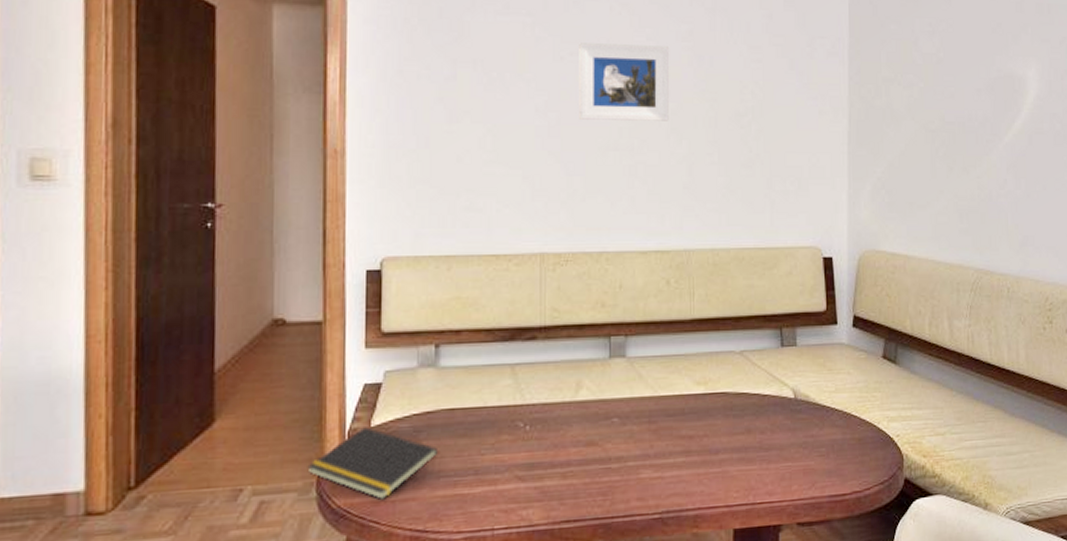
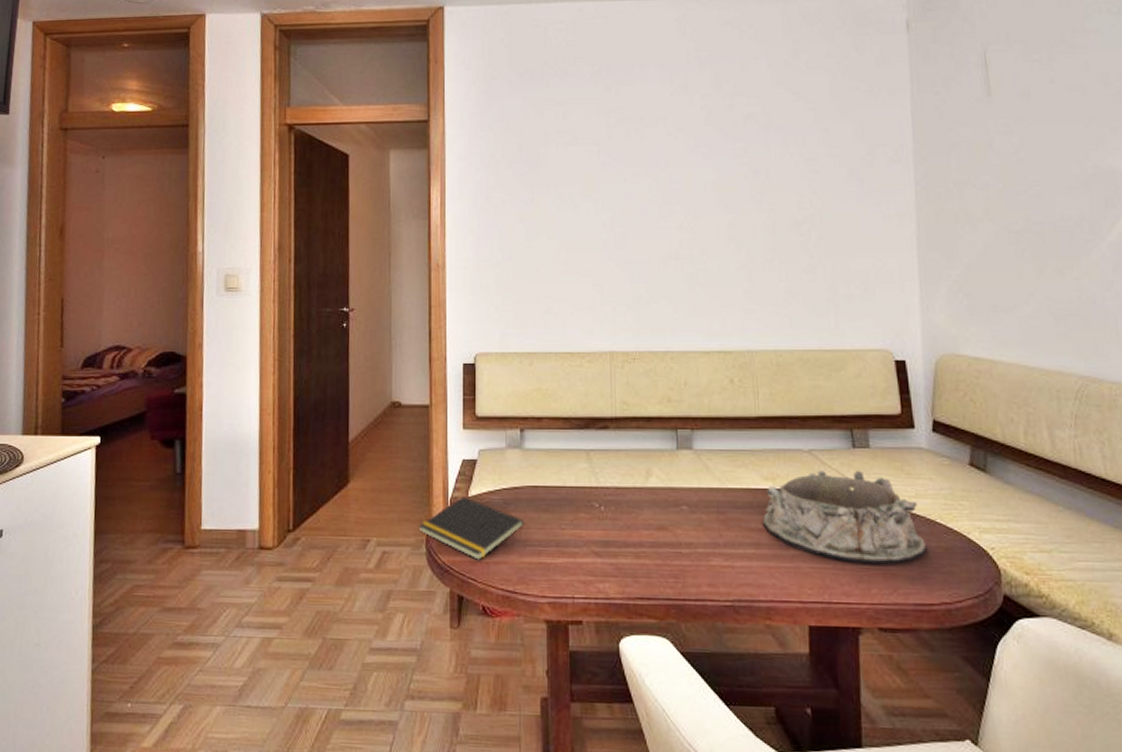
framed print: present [579,43,670,121] -> none [640,163,727,233]
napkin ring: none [693,368,843,462] -> present [762,470,927,565]

